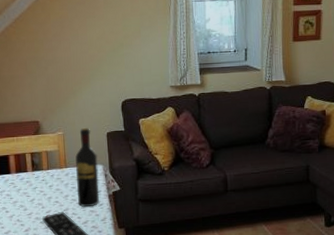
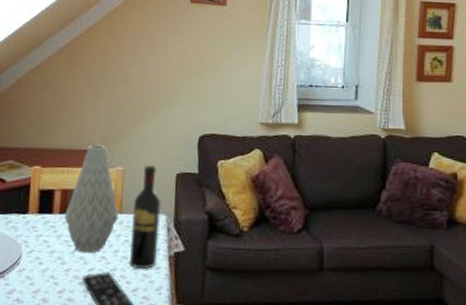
vase: none [20,116,64,201] -> present [64,144,119,254]

